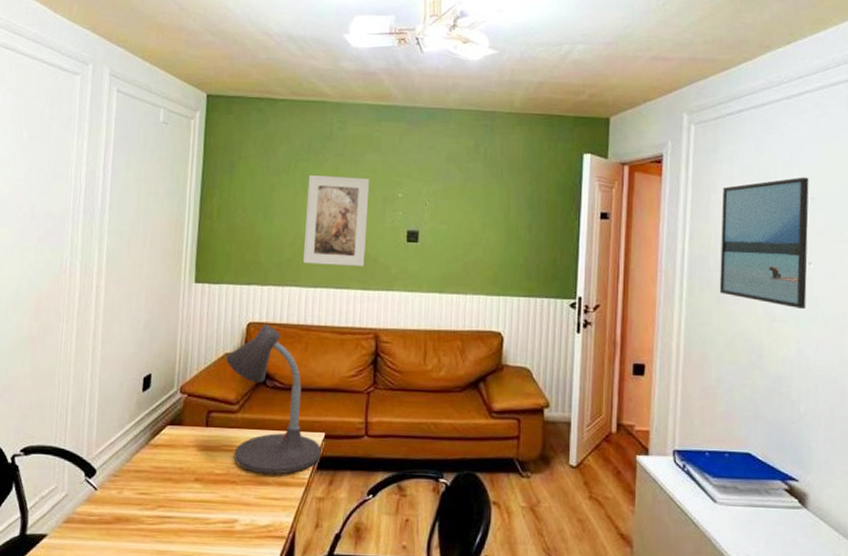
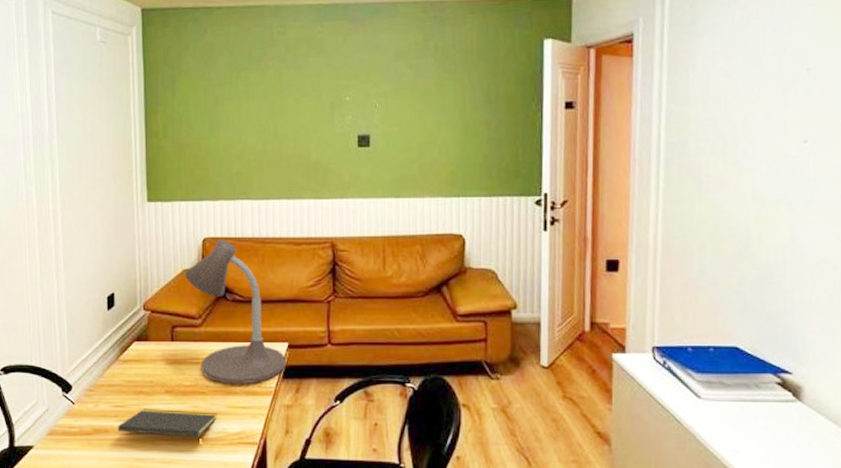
notepad: none [139,497,246,541] -> present [117,409,217,448]
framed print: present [303,175,370,266] -> none [252,83,316,176]
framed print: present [719,177,809,310] -> none [700,45,805,193]

